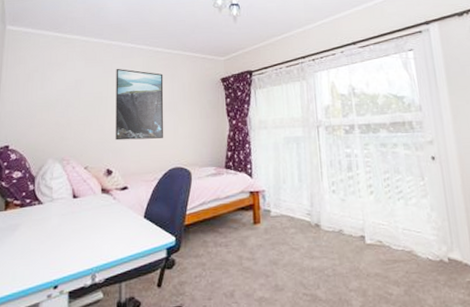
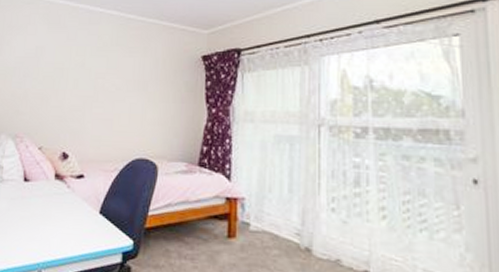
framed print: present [115,68,164,141] -> none [74,36,134,122]

